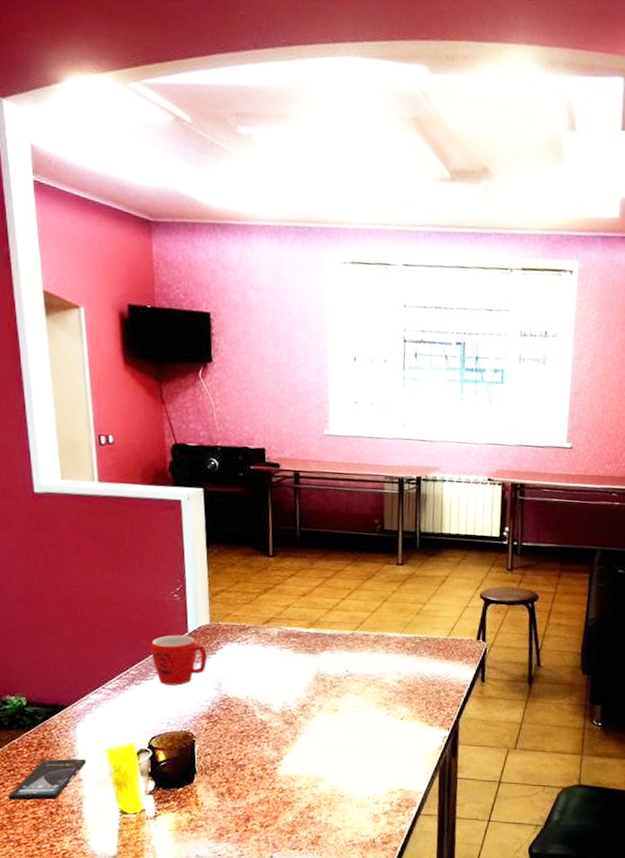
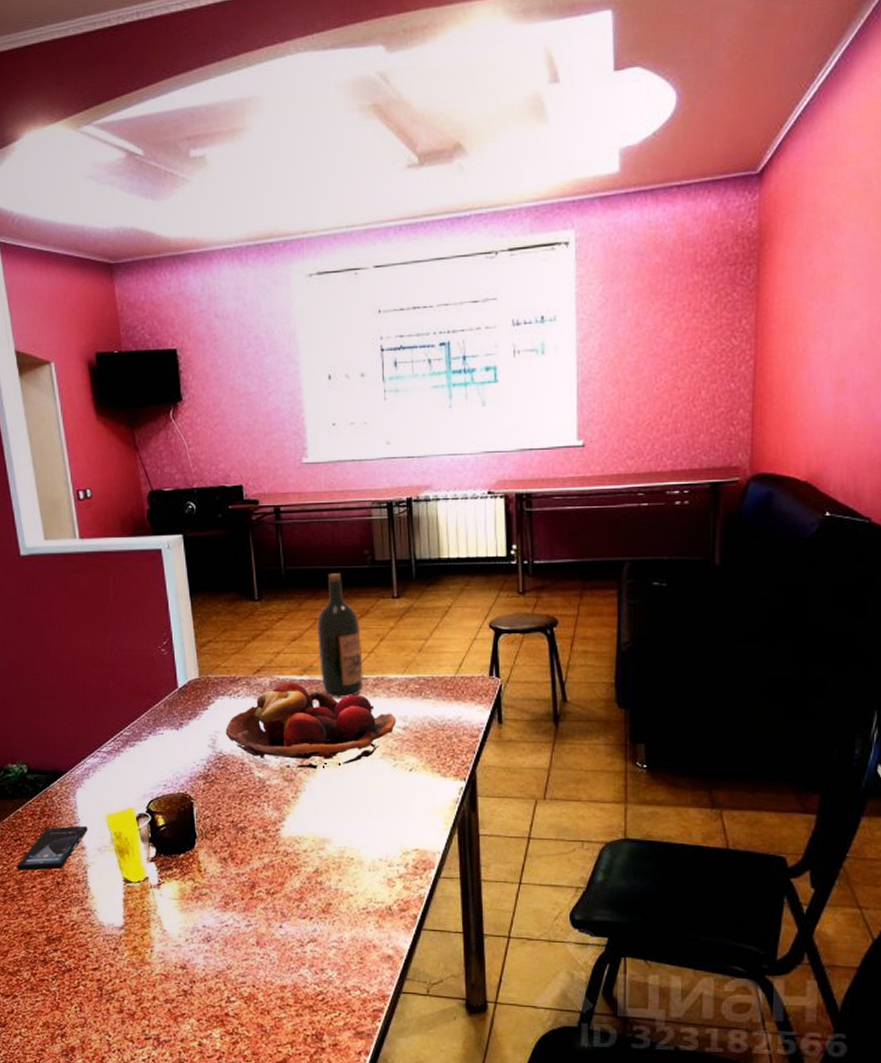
mug: present [150,635,207,686] -> none [141,691,199,745]
fruit basket: none [232,633,392,715] -> present [225,682,397,769]
wine bottle: none [325,537,366,651] -> present [317,573,363,698]

